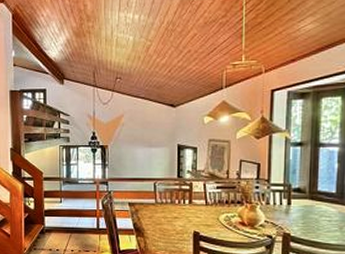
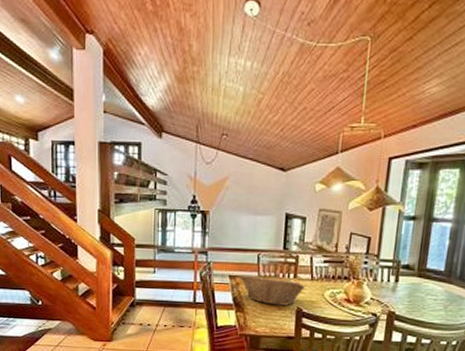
fruit basket: none [139,202,200,230] -> present [240,275,305,306]

